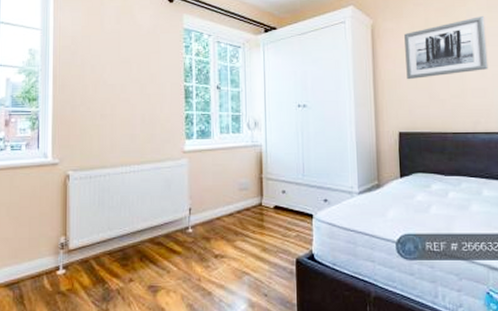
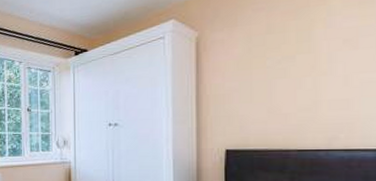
wall art: present [404,15,489,80] -> none [238,13,355,94]

